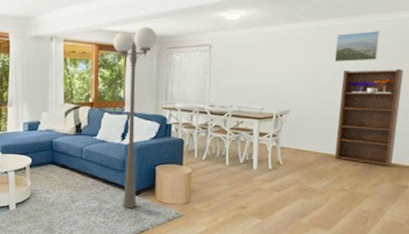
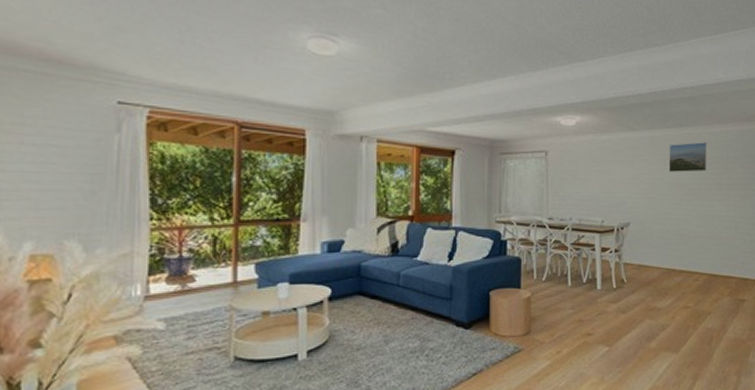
floor lamp: present [113,26,158,209] -> none [437,128,489,346]
bookshelf: present [335,69,404,166] -> none [677,180,731,280]

